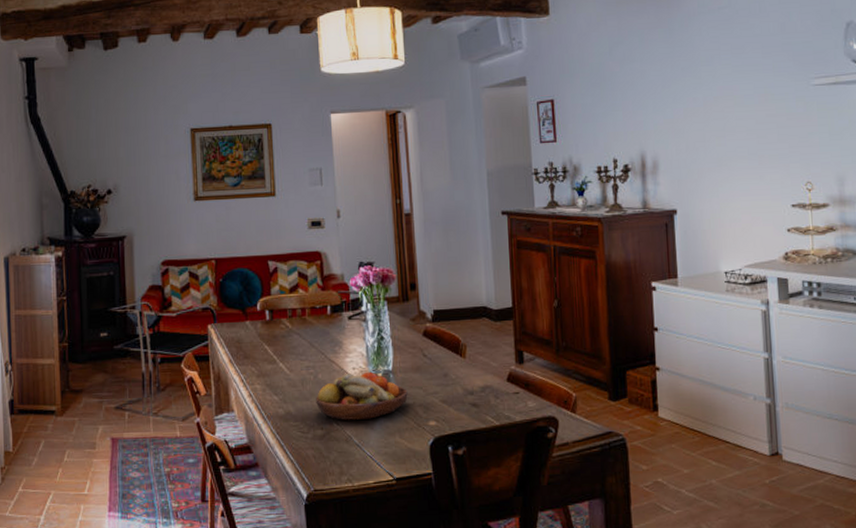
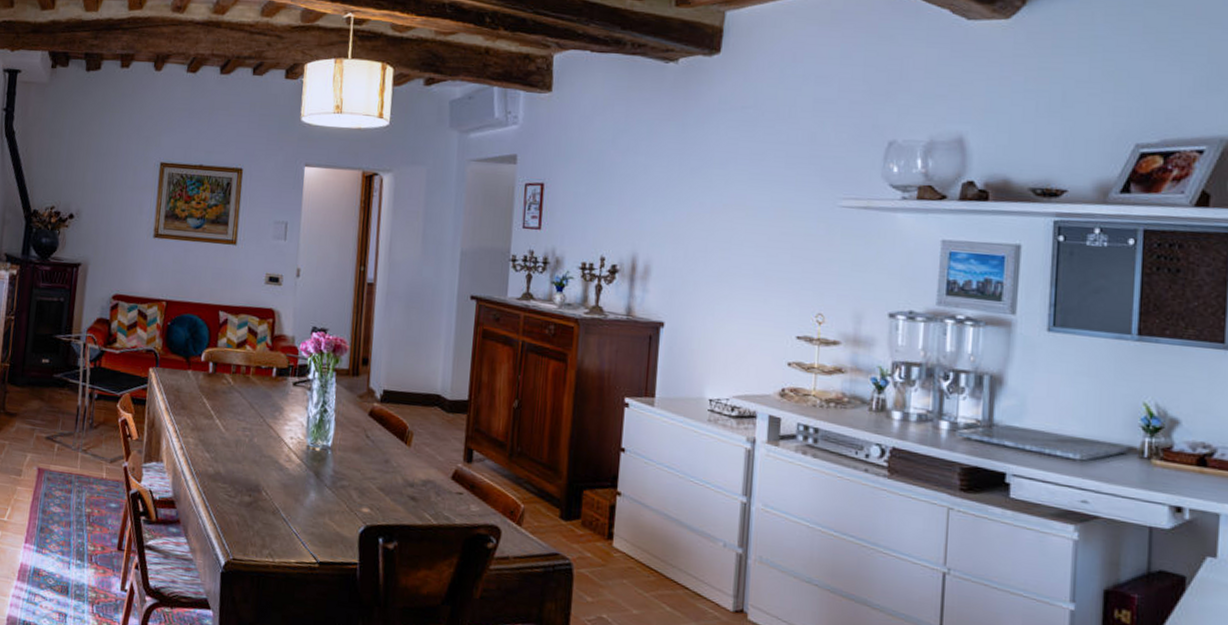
fruit bowl: present [316,371,408,420] -> none [247,442,344,495]

